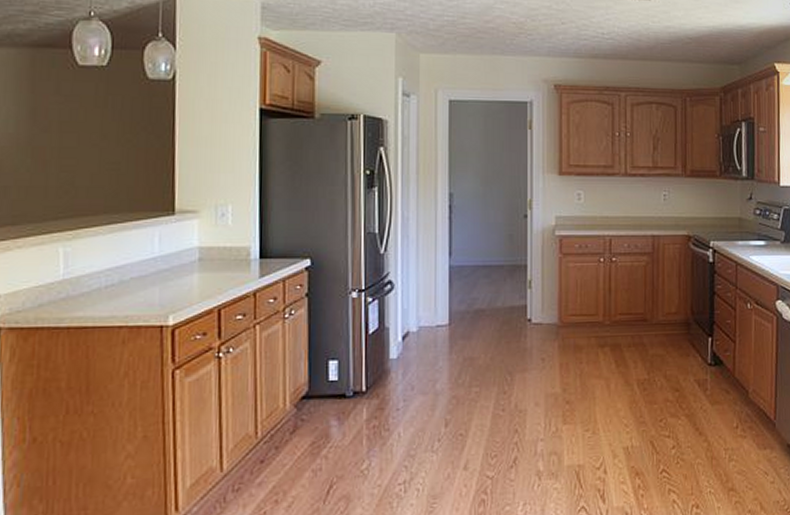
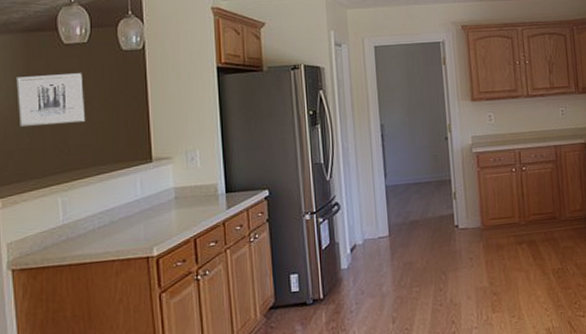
wall art: none [18,100,100,161] -> present [16,73,86,128]

